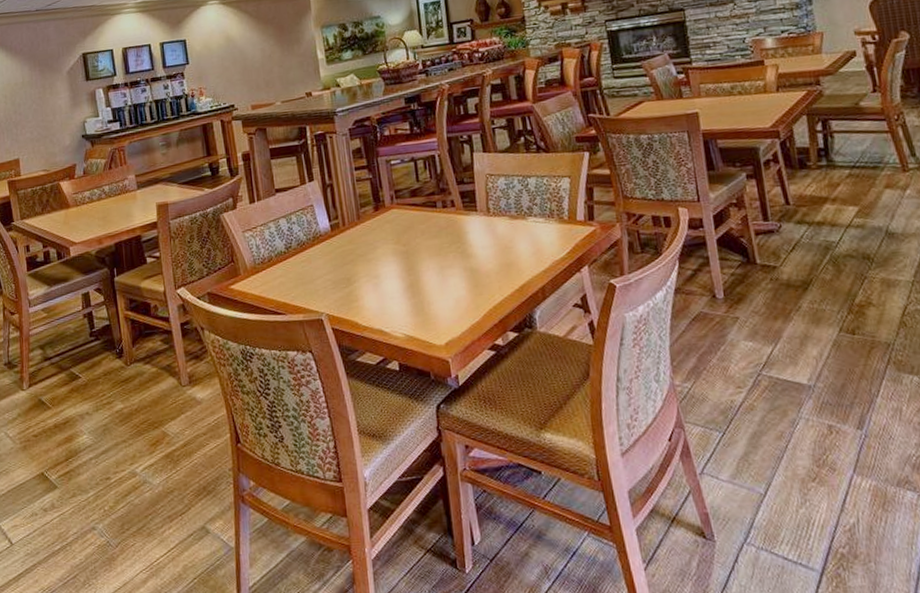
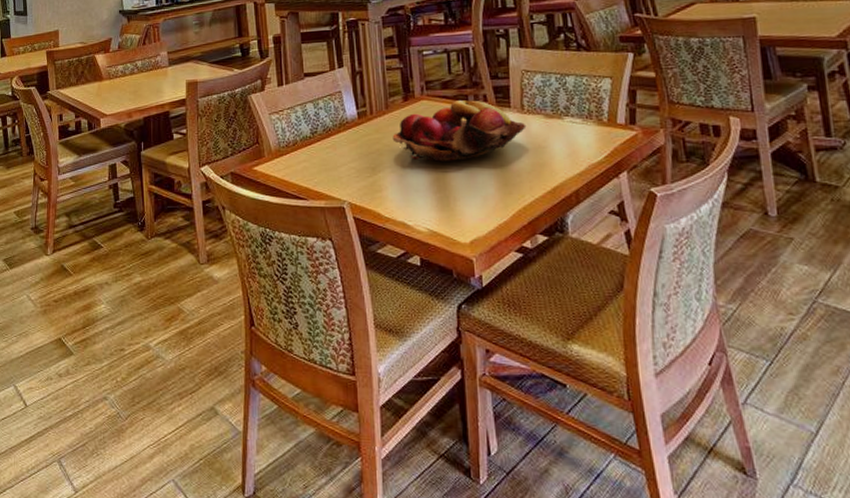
fruit basket: none [365,206,493,268] -> present [392,100,527,162]

